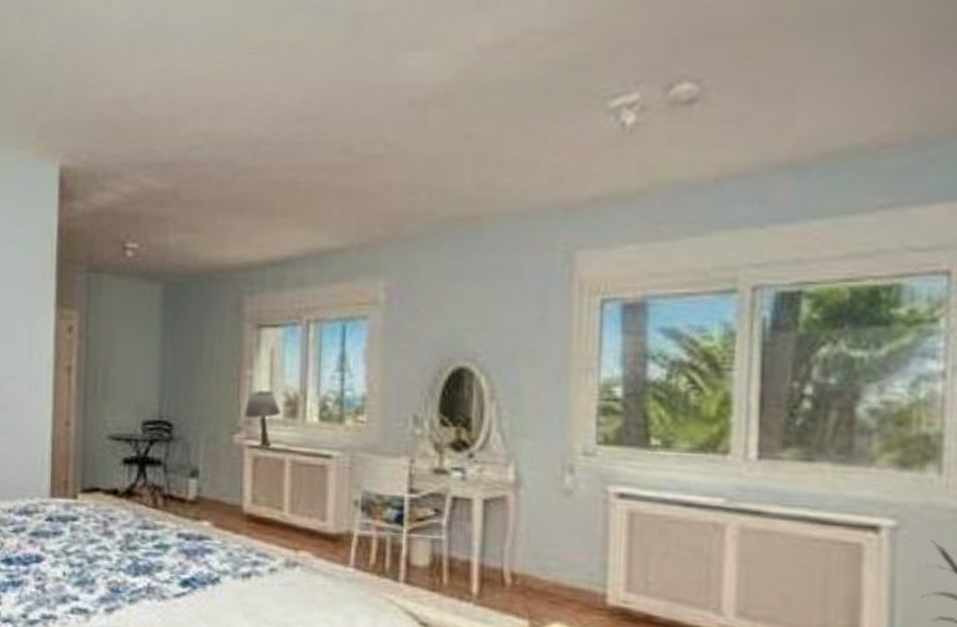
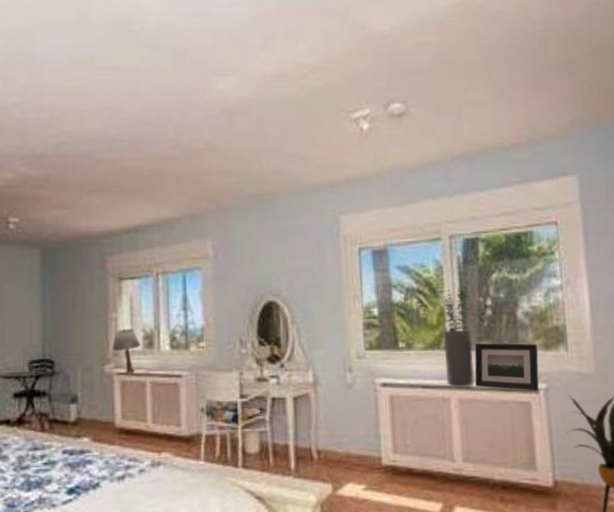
vase: none [723,356,778,514] -> present [443,281,474,388]
picture frame: none [769,450,887,529] -> present [474,343,539,391]

